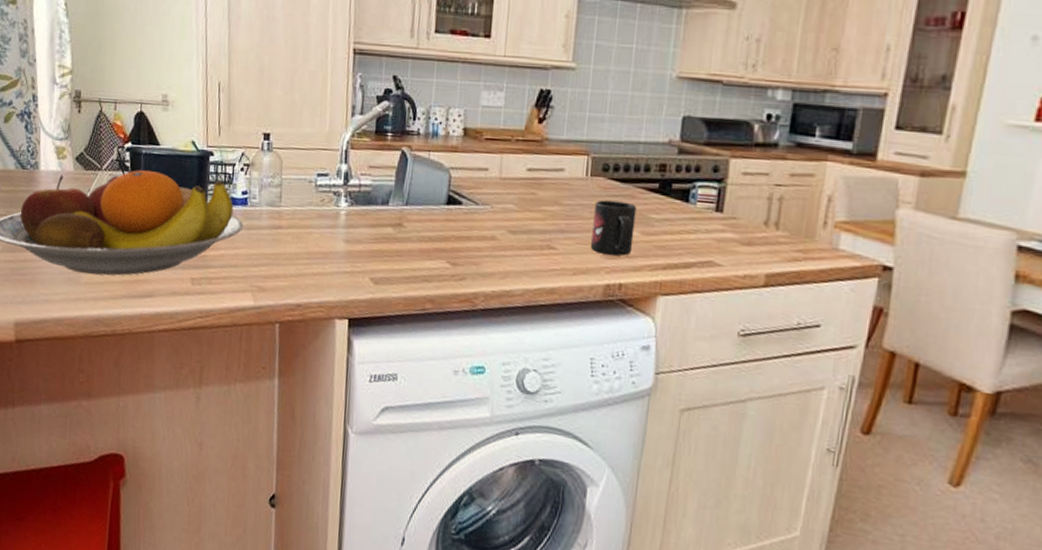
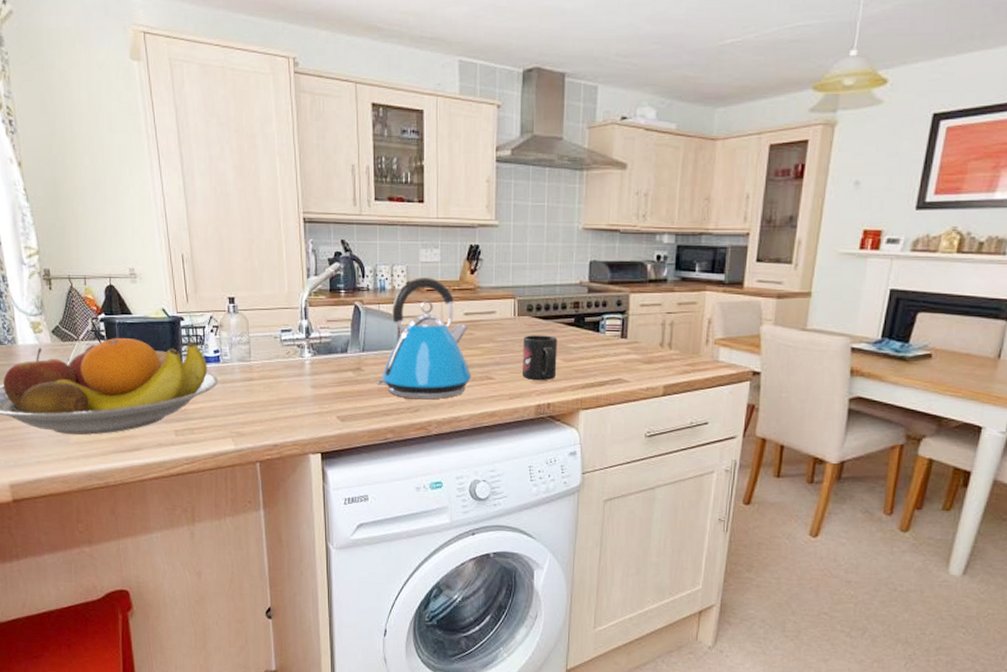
kettle: none [418,123,532,268] -> present [376,277,472,400]

